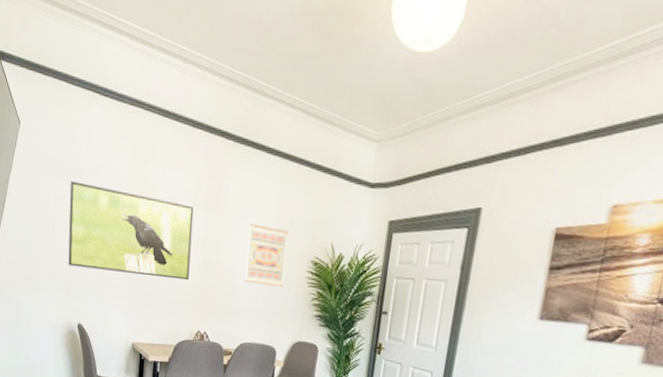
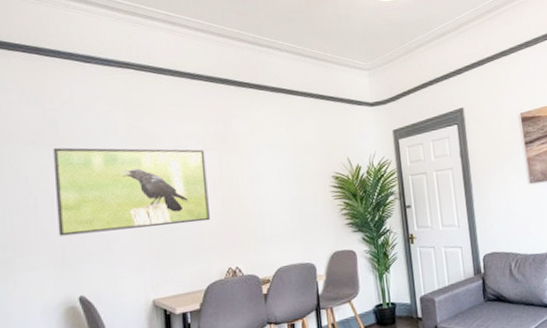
wall art: present [244,223,289,287] -> none [265,154,311,210]

